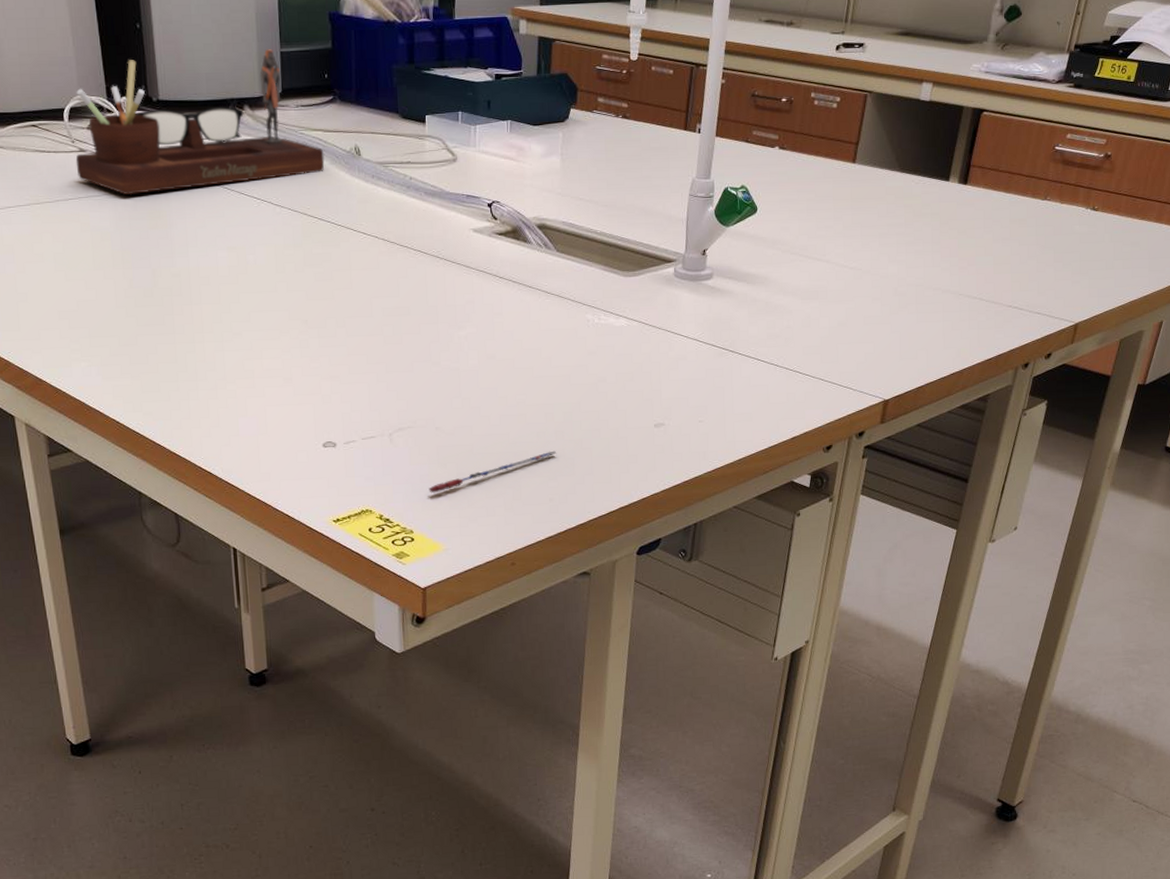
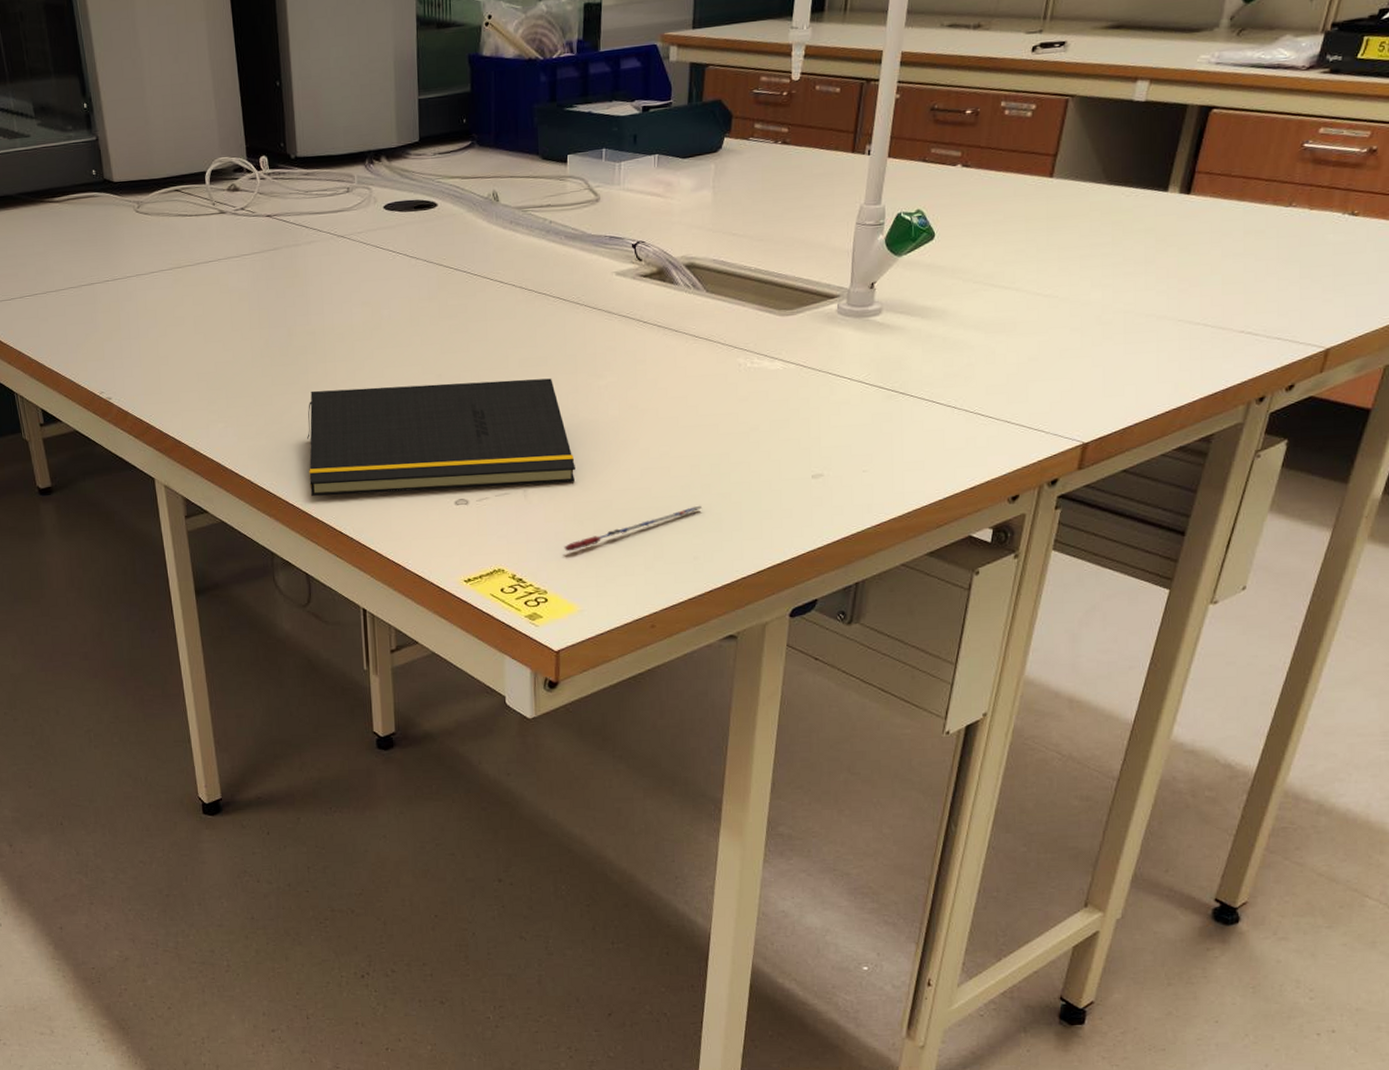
desk organizer: present [75,49,325,195] -> none [216,97,462,255]
notepad: none [174,327,439,437] -> present [307,378,576,496]

